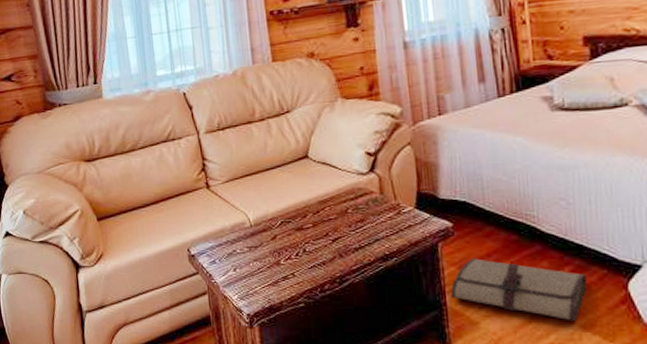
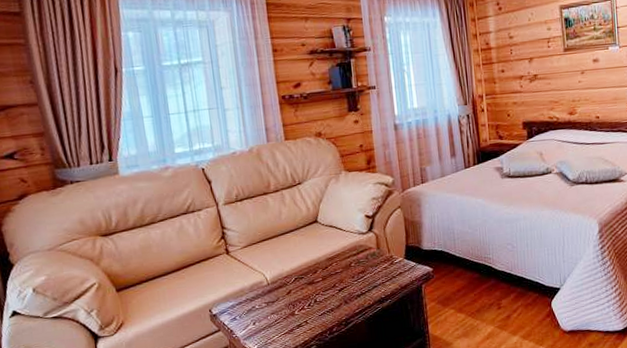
tool roll: present [450,258,588,322] -> none [431,294,526,334]

